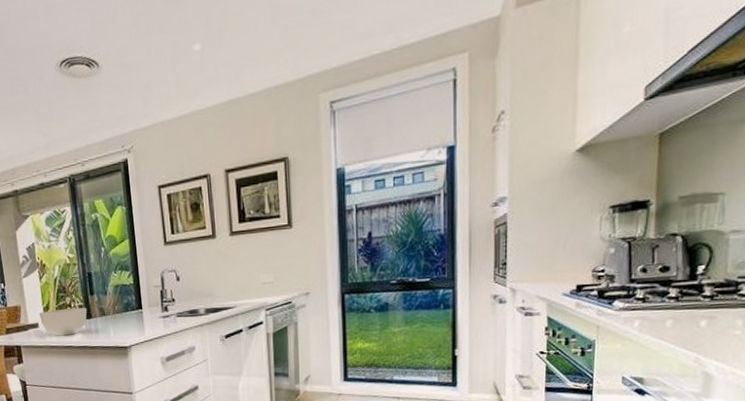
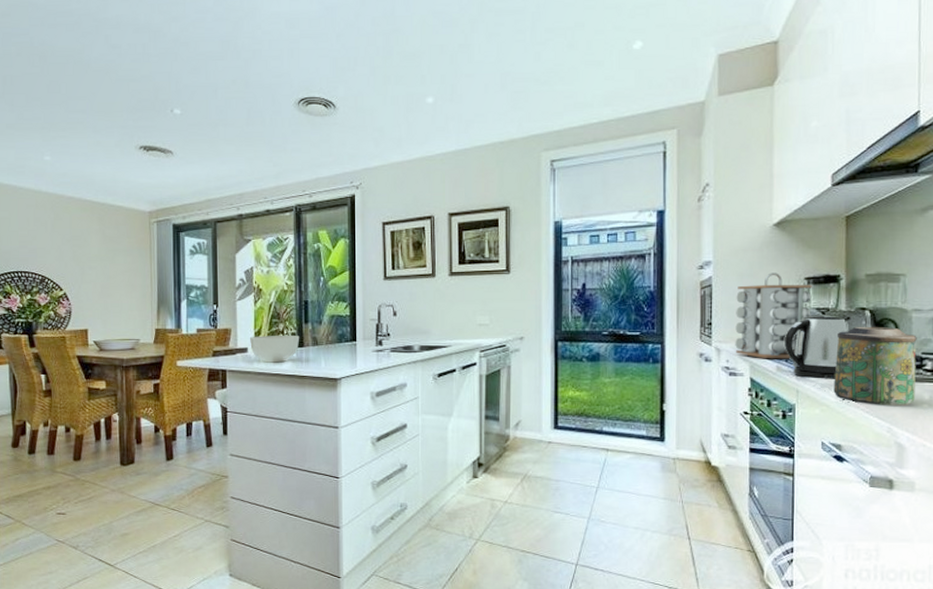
spice rack: none [531,203,618,296] -> present [735,273,812,359]
kettle: none [585,244,656,313] -> present [785,315,848,379]
canister: none [637,252,734,336] -> present [833,326,917,407]

